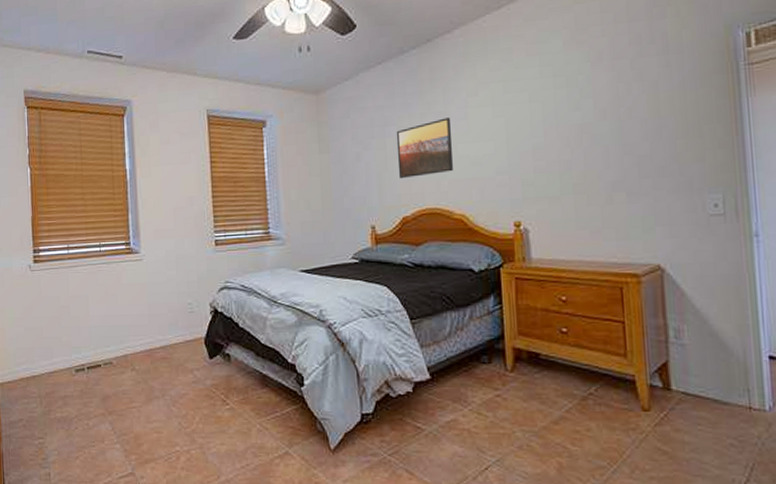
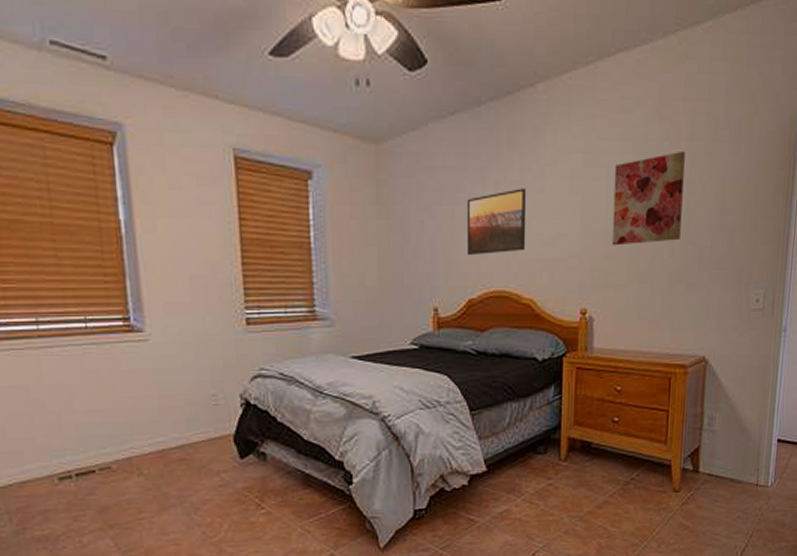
wall art: none [536,68,615,161] -> present [612,150,685,246]

